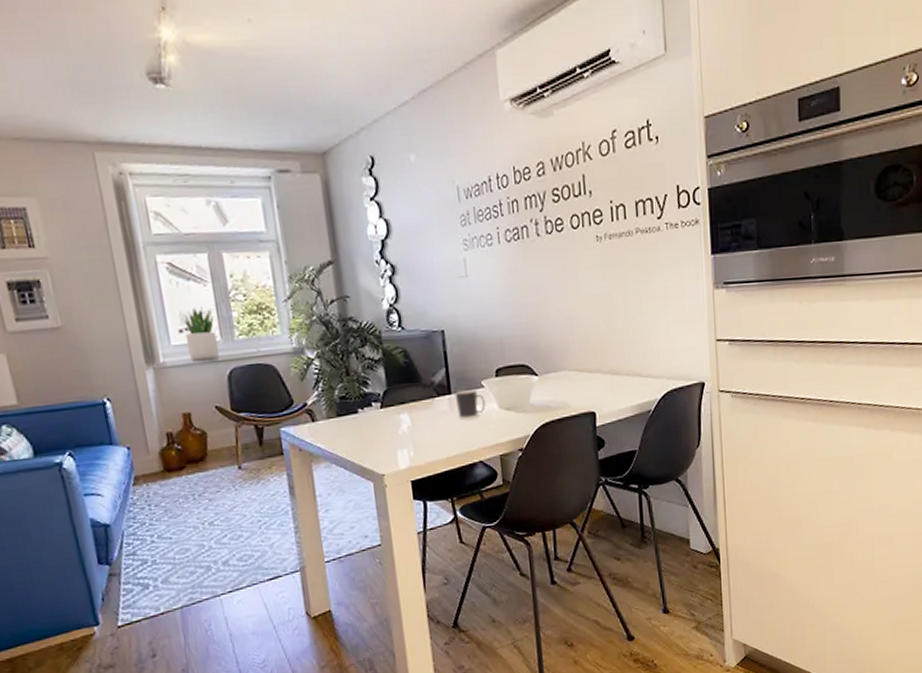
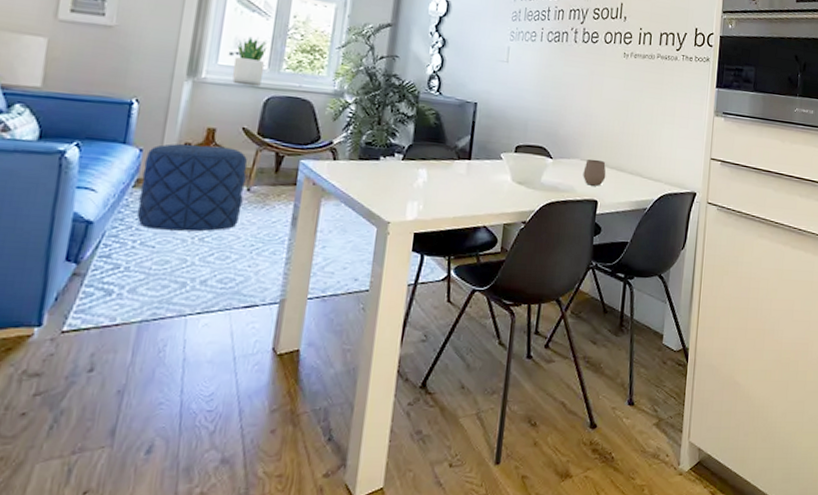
pouf: none [135,429,240,522] -> present [136,143,248,231]
mug: present [454,389,486,420] -> none [473,158,501,186]
cup: none [574,366,600,397] -> present [583,159,606,186]

